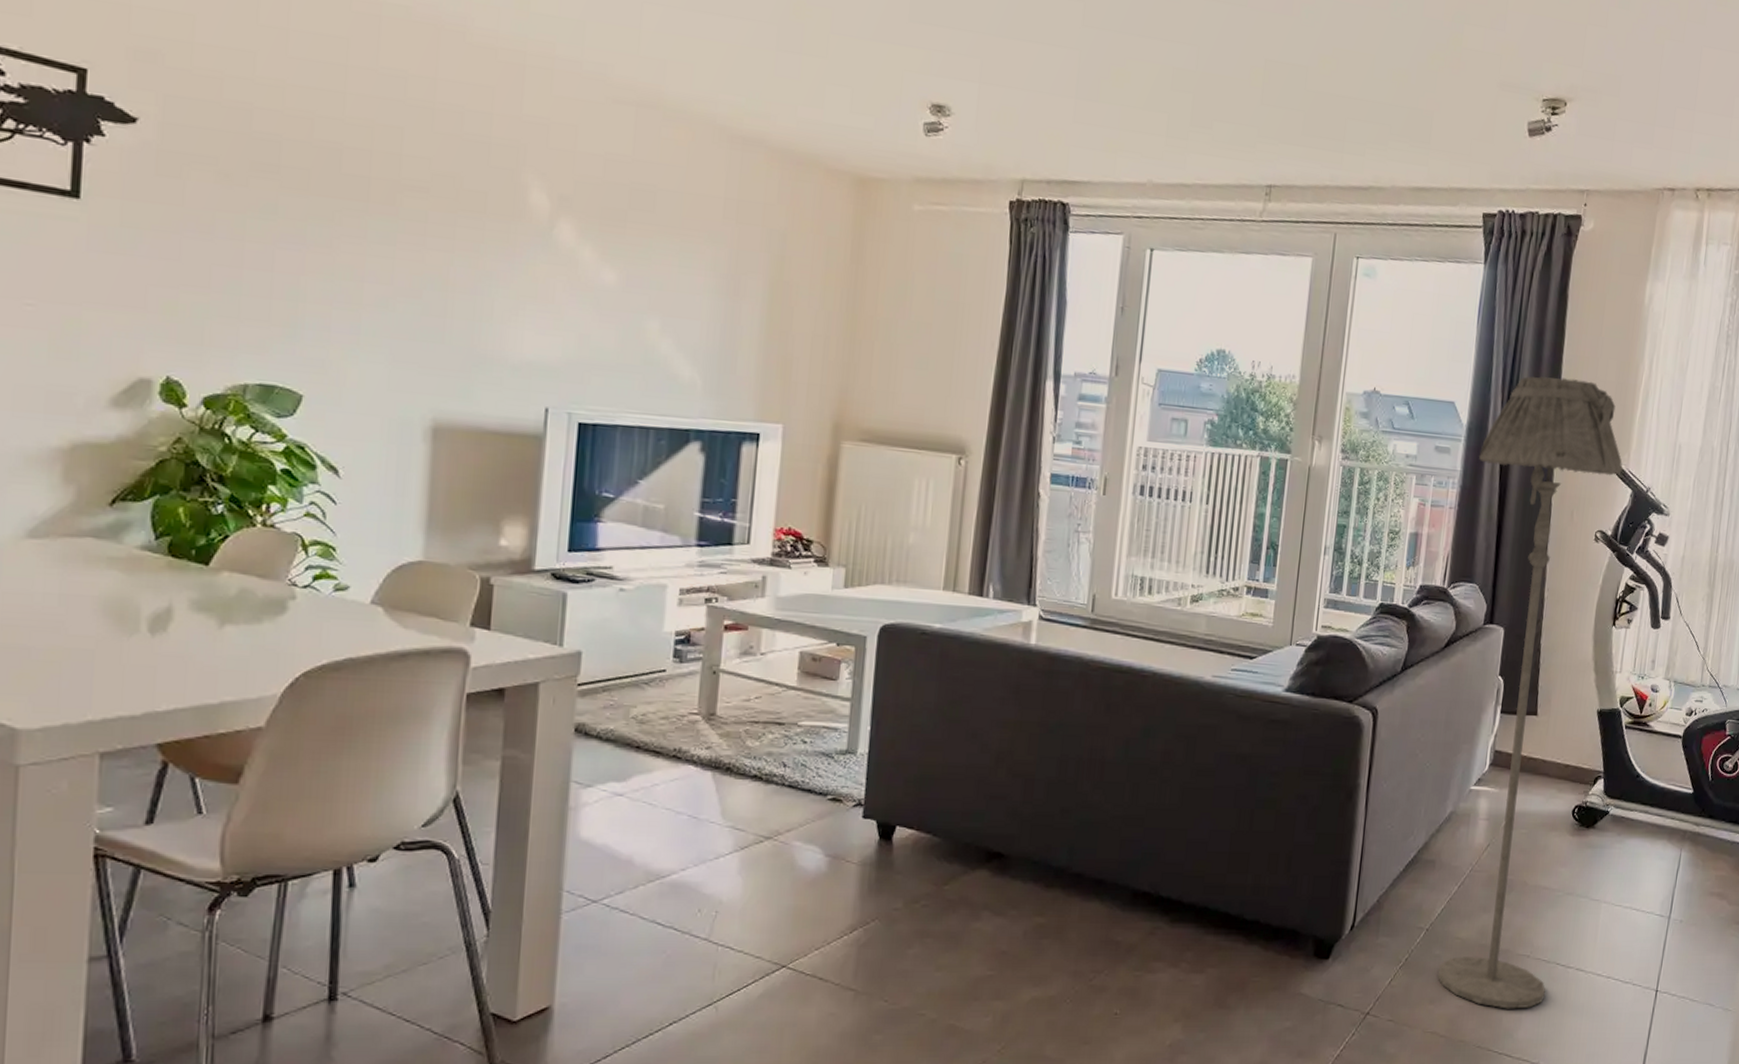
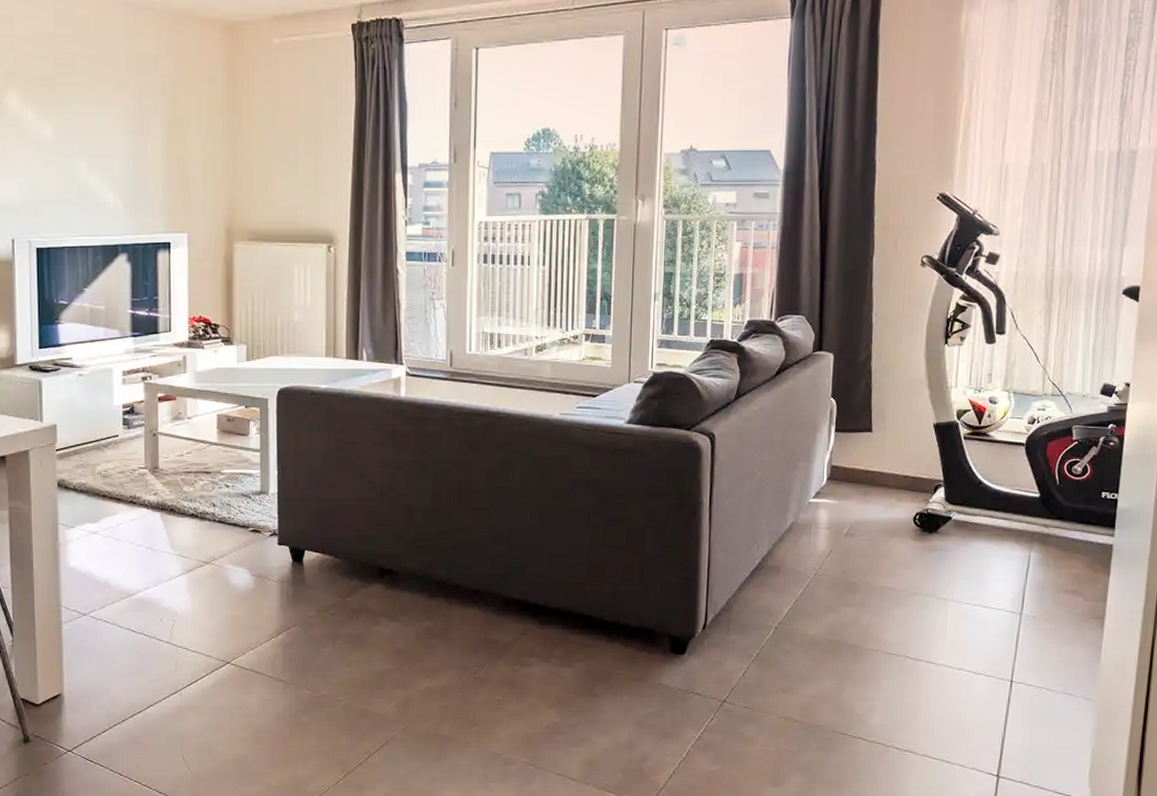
floor lamp: present [1438,376,1623,1009] -> none [789,115,947,698]

